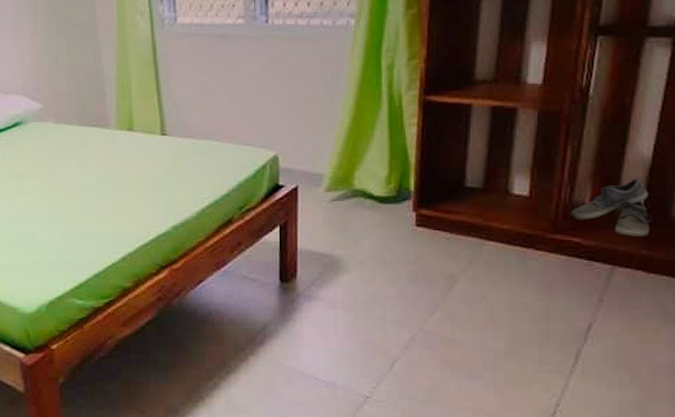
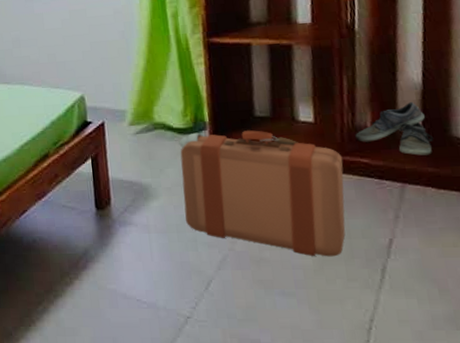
suitcase: none [376,202,554,340] -> present [179,130,346,257]

